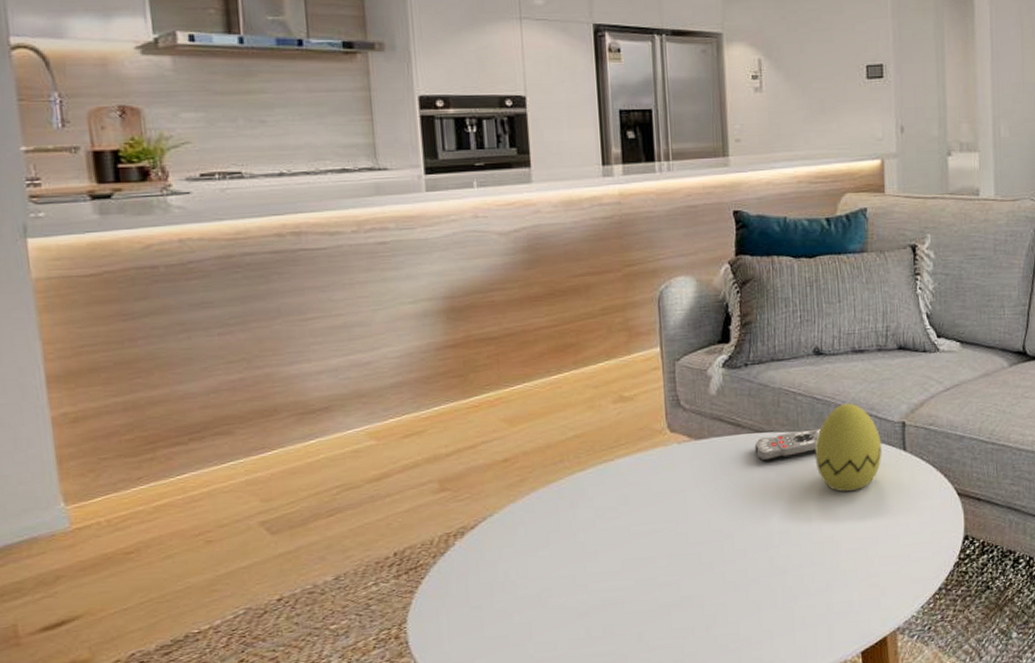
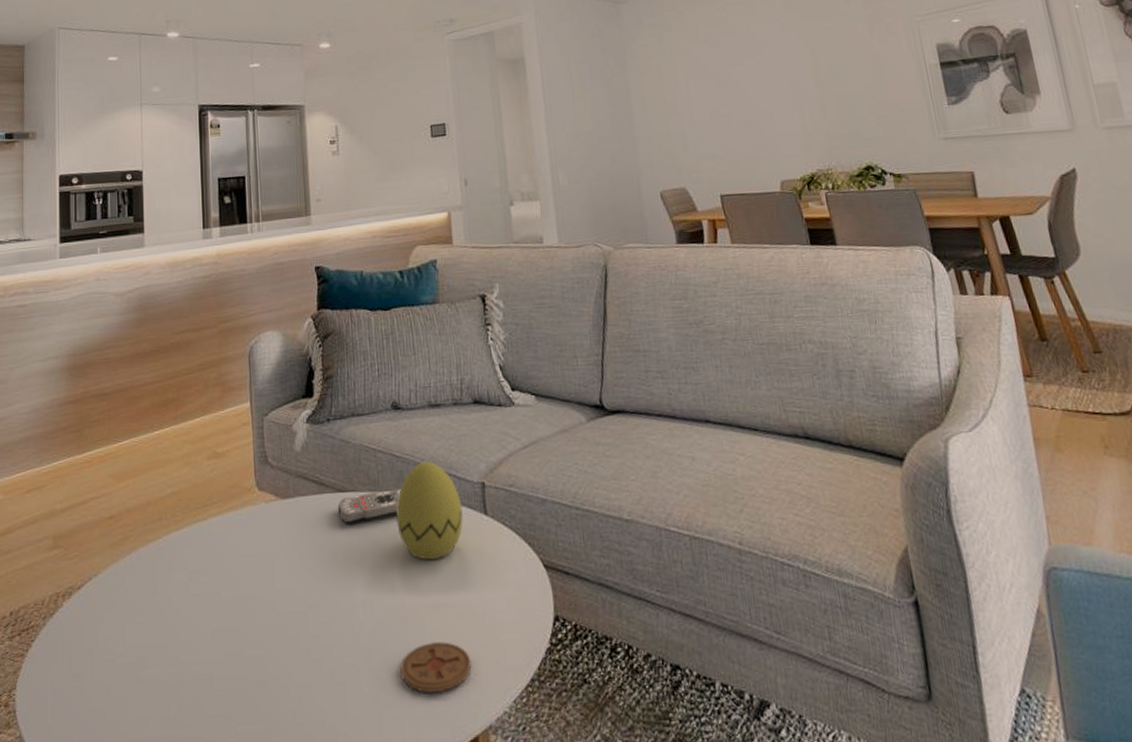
coaster: none [814,561,884,604] -> present [400,642,472,693]

